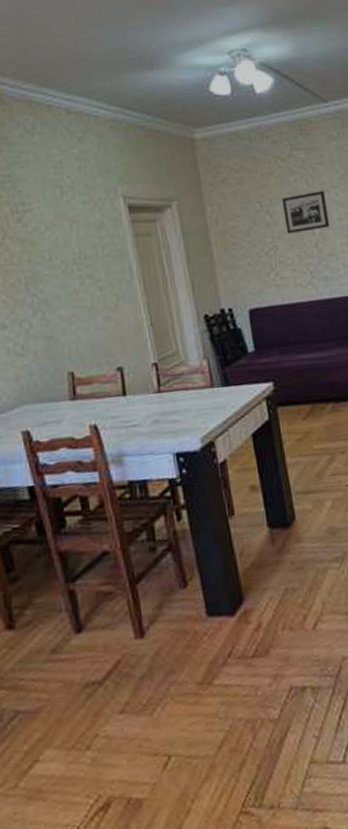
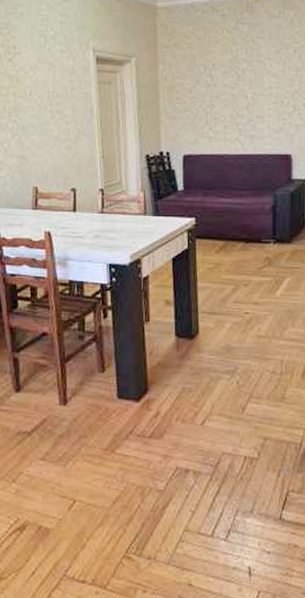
picture frame: present [281,190,330,234] -> none [223,61,261,96]

